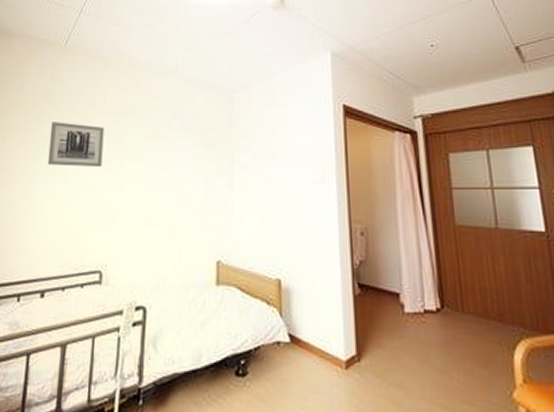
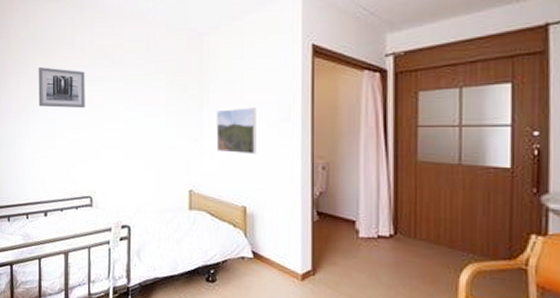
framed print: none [247,168,291,219] -> present [216,107,256,155]

